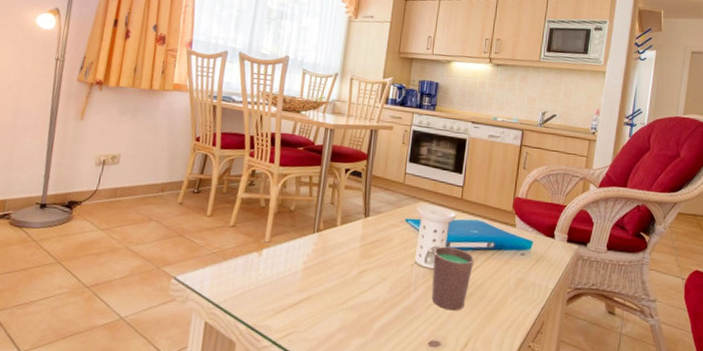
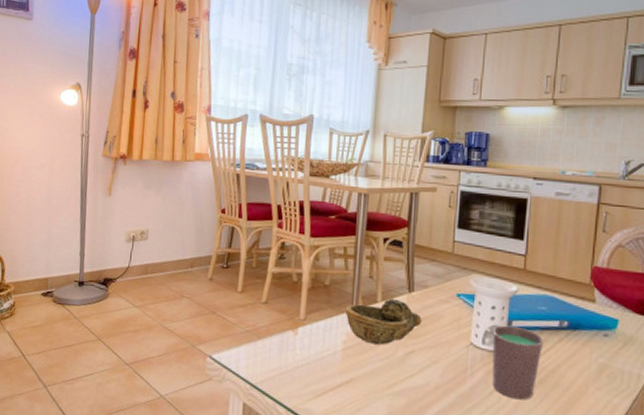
decorative bowl: none [307,222,375,265] -> present [345,298,422,345]

